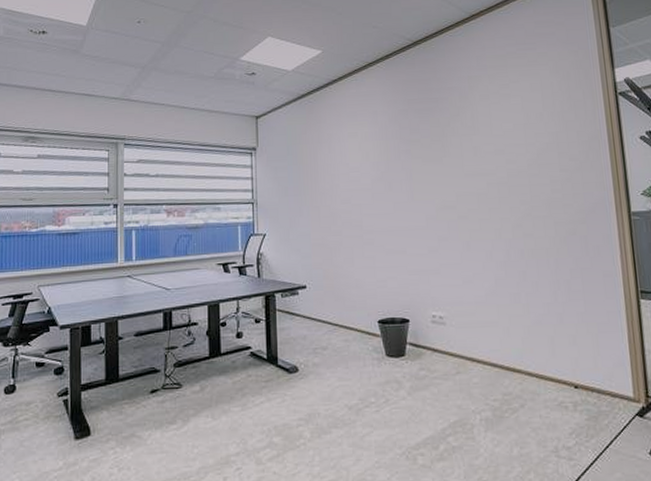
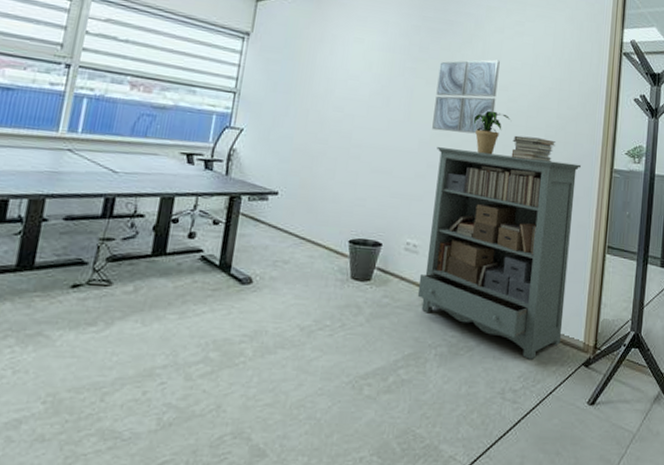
wall art: none [432,126,497,205] -> present [432,59,500,134]
bookshelf: none [444,213,608,415] -> present [417,147,582,360]
potted plant: none [467,176,513,220] -> present [465,110,511,155]
book stack: none [518,194,564,218] -> present [511,135,555,162]

